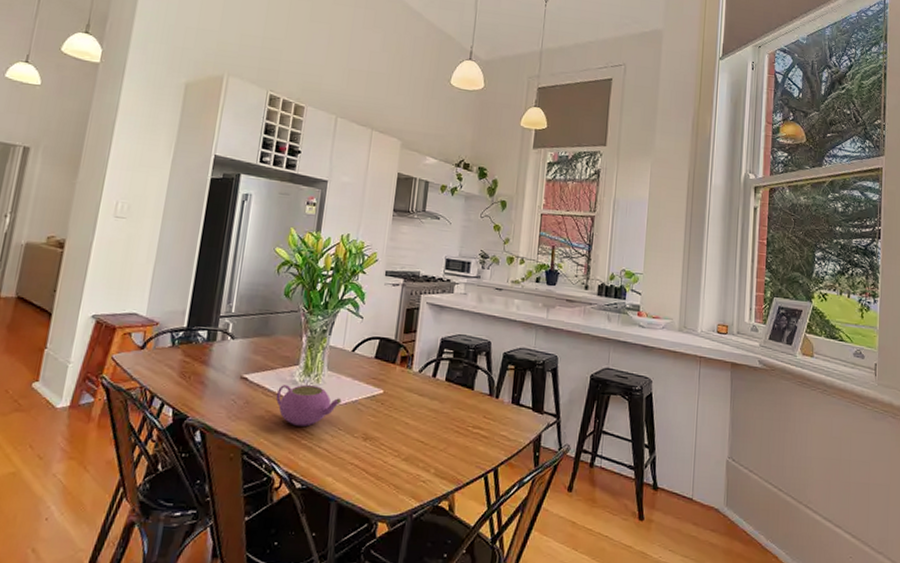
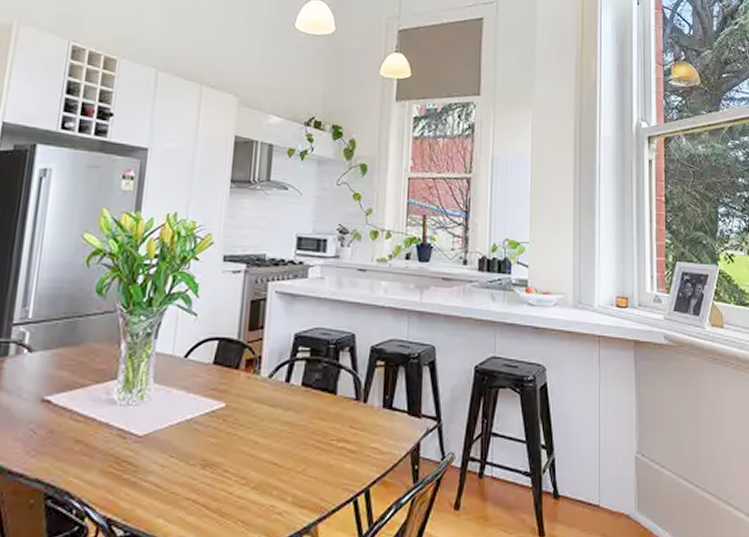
teapot: present [275,385,342,427] -> none [88,404,173,457]

